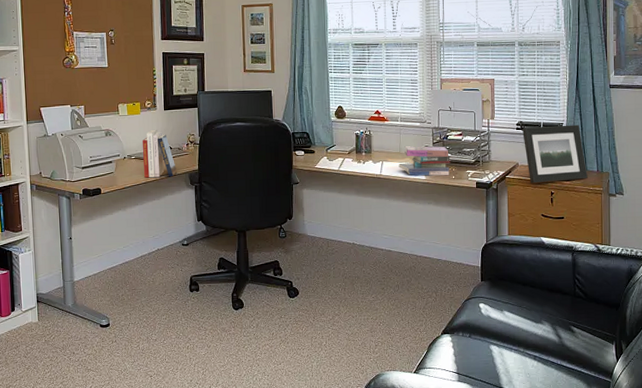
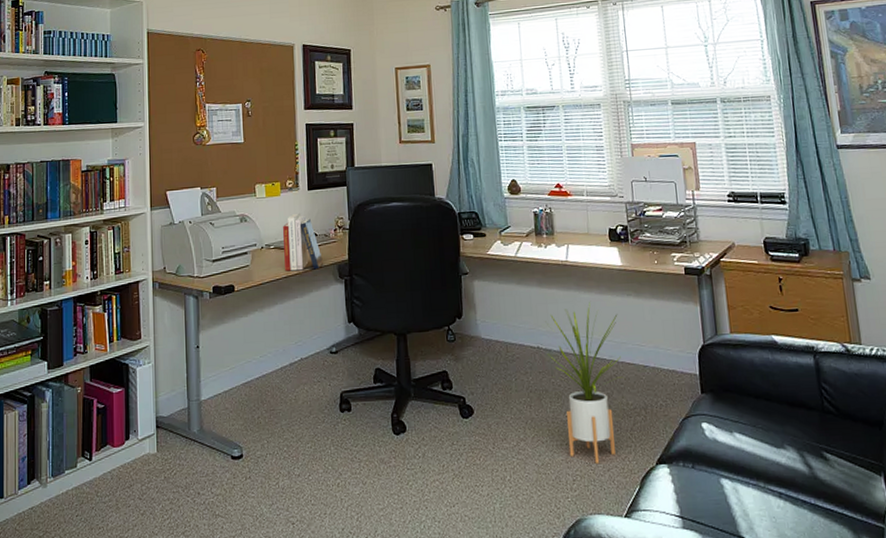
house plant: none [360,208,422,333] -> present [545,302,626,463]
books: present [398,146,450,176] -> none [587,224,651,262]
picture frame: present [522,124,588,184] -> none [735,194,823,268]

